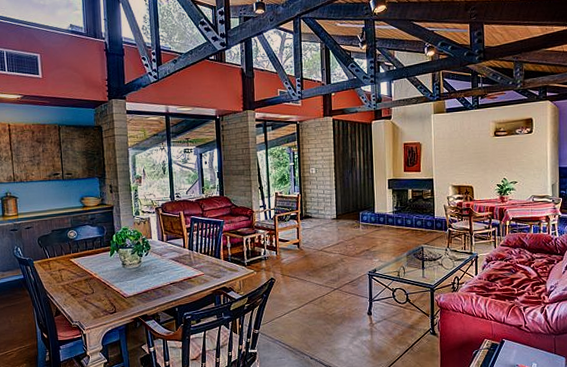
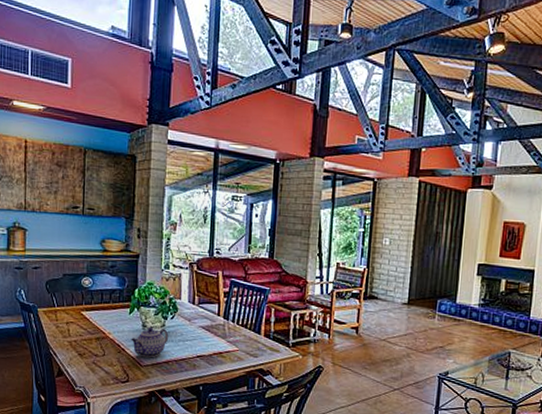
teapot: none [114,264,146,291] -> present [131,326,169,358]

